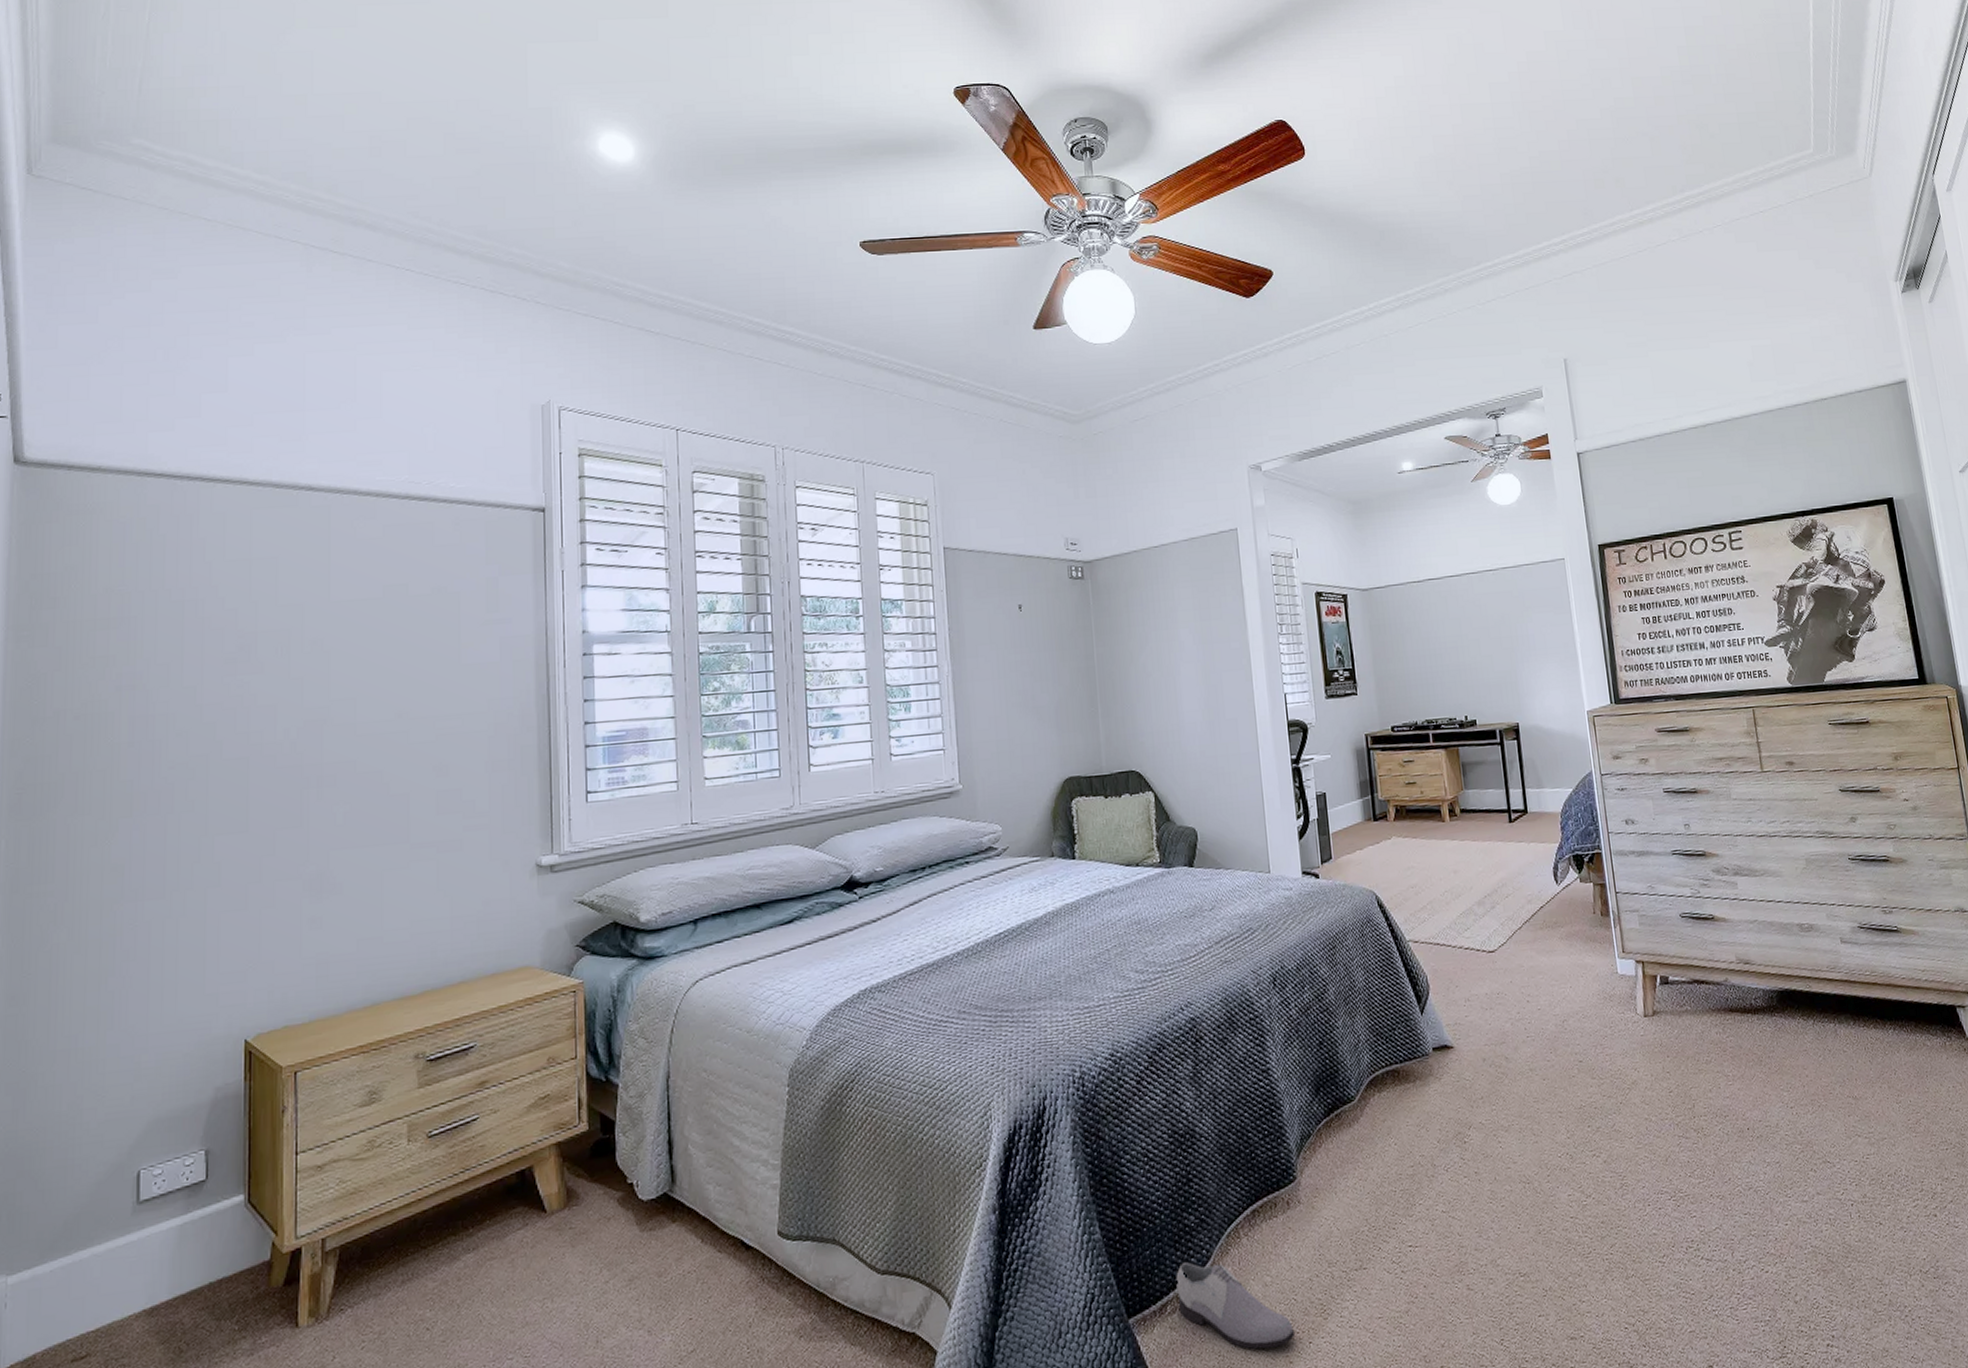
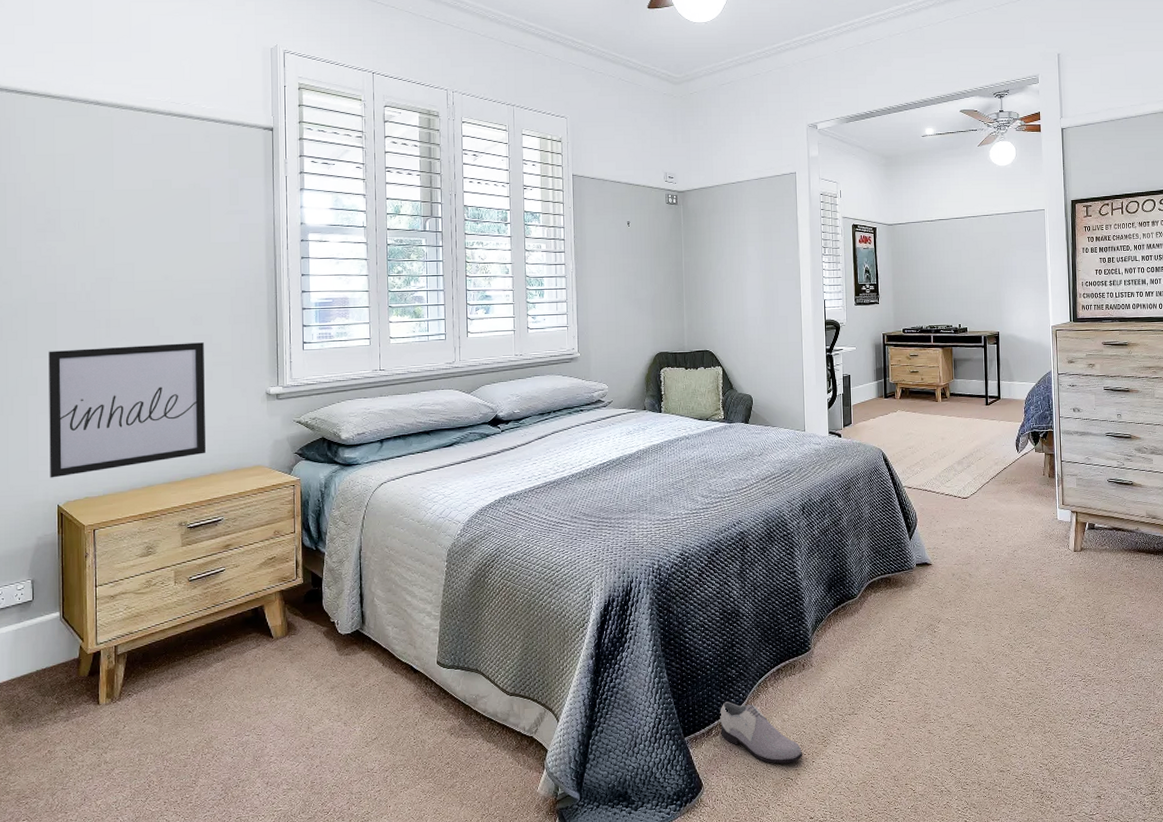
wall art: none [235,800,452,1002] -> present [48,342,205,478]

